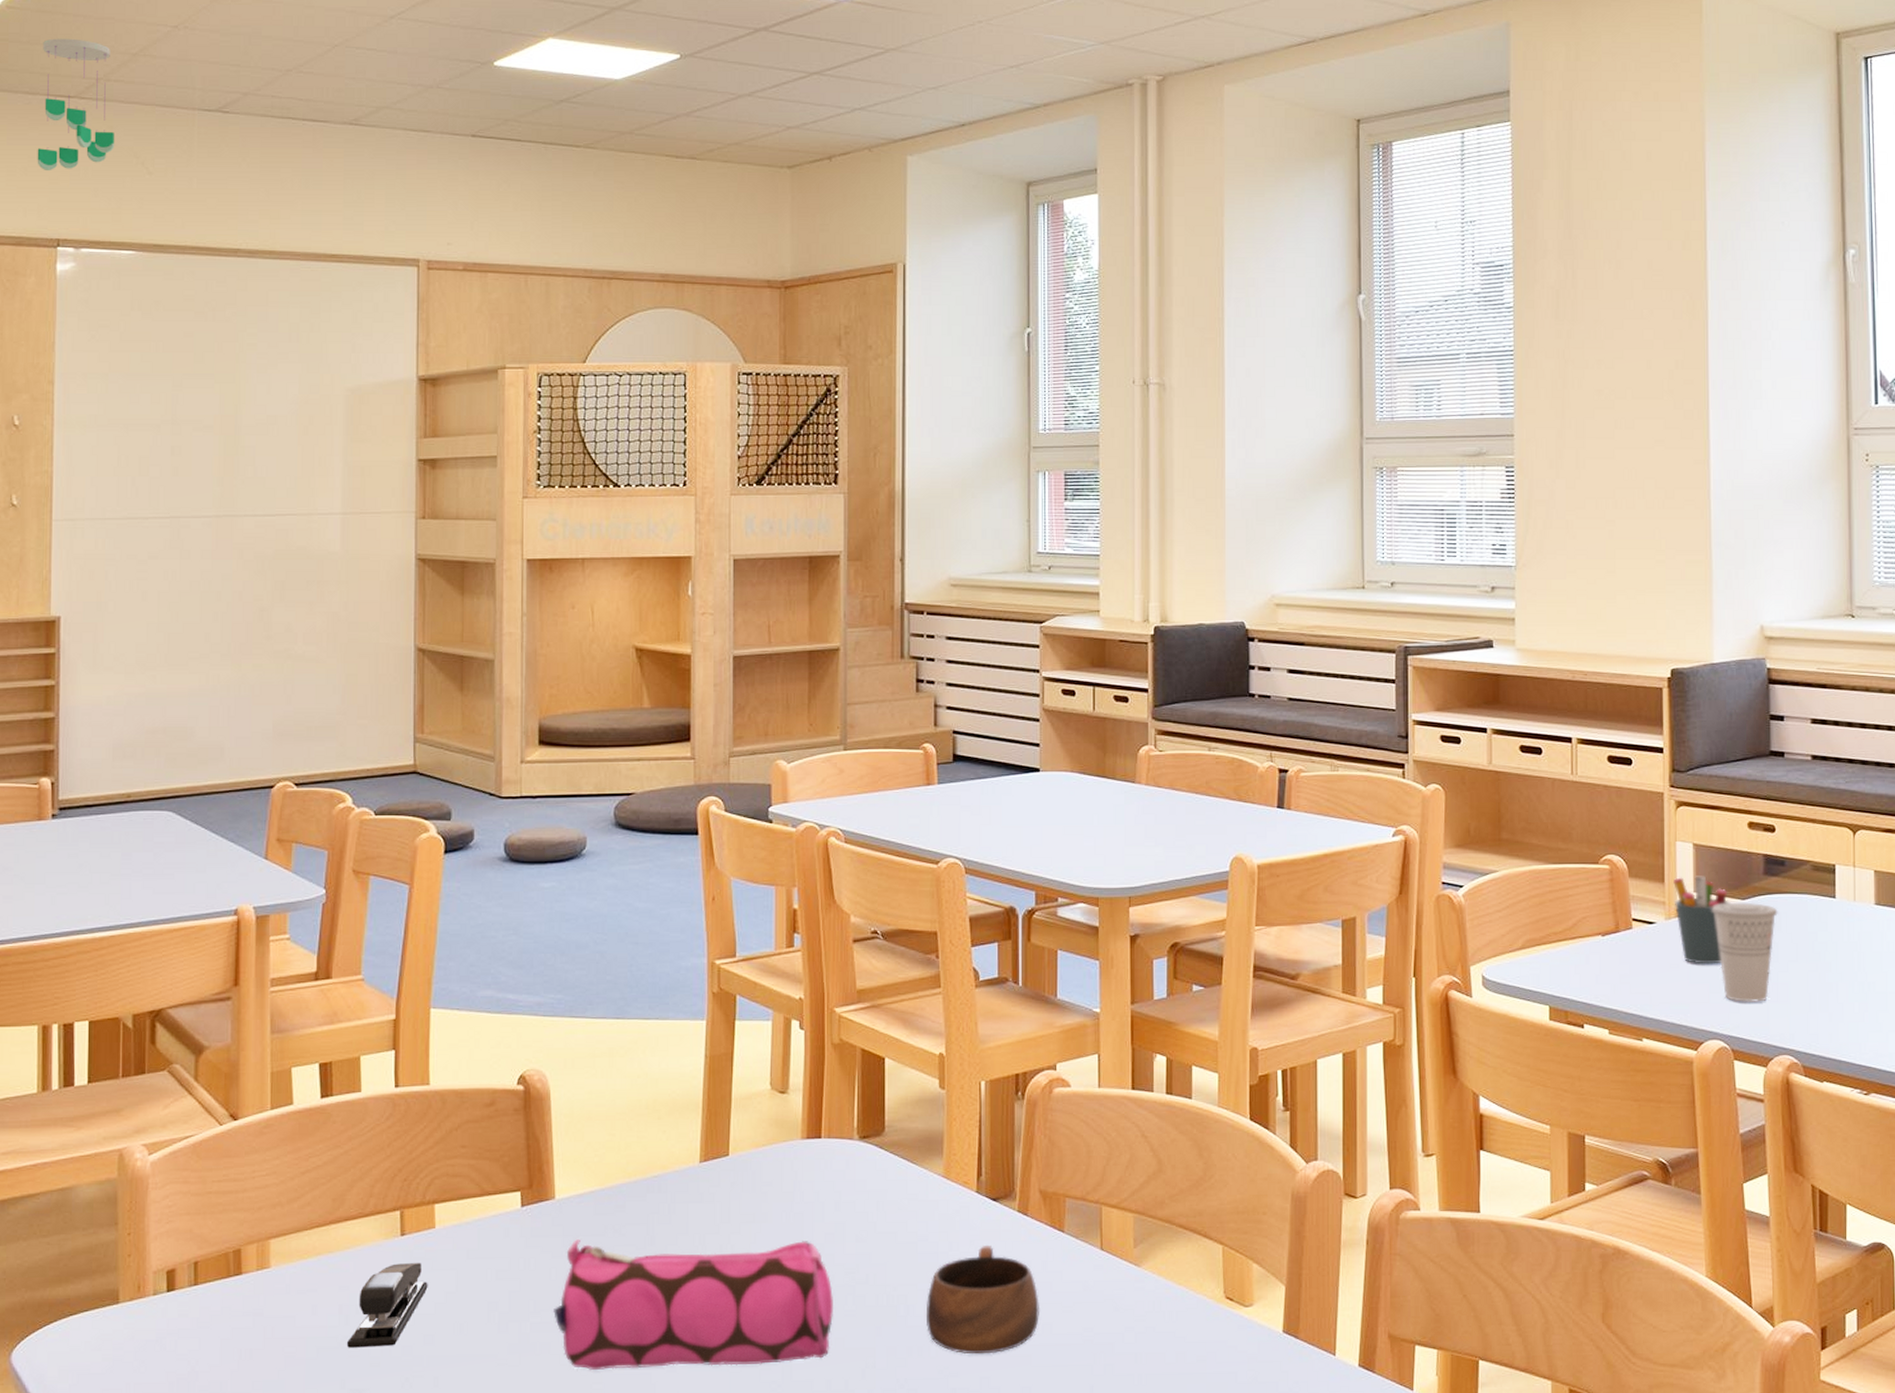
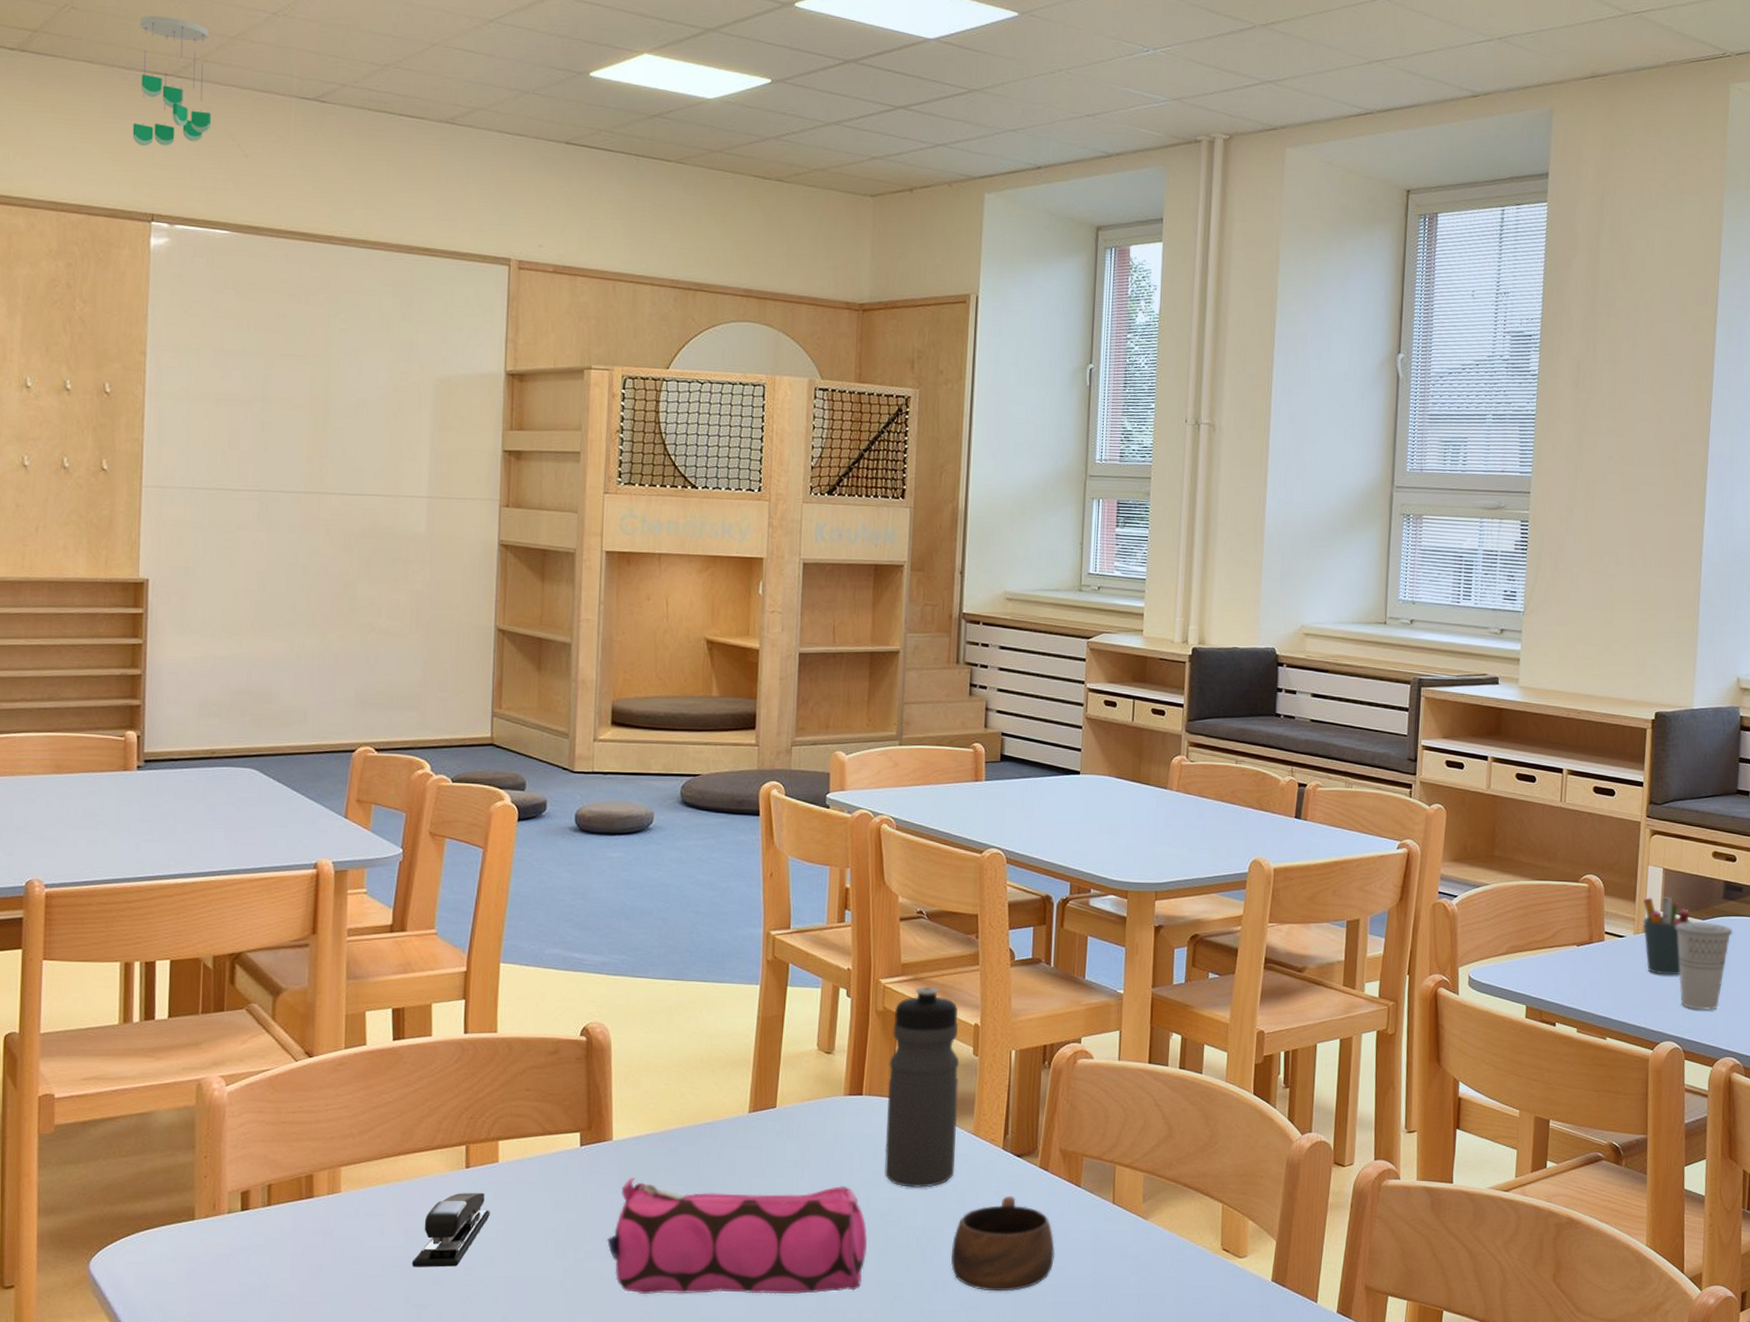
water bottle: none [848,1014,926,1240] -> present [884,986,960,1188]

